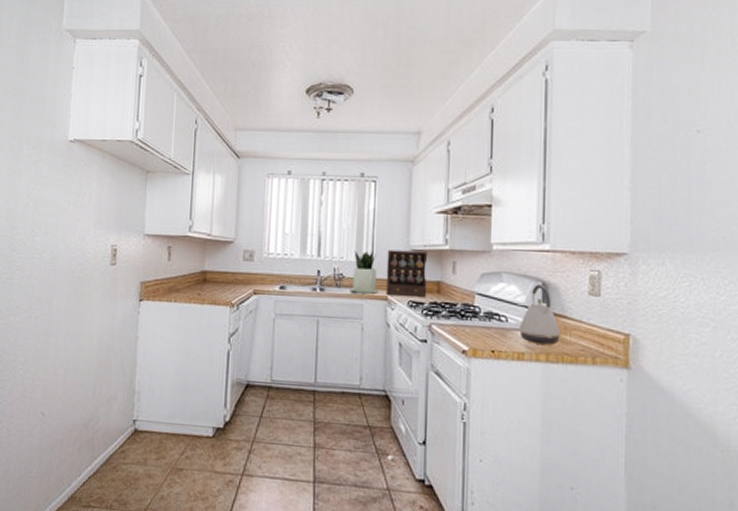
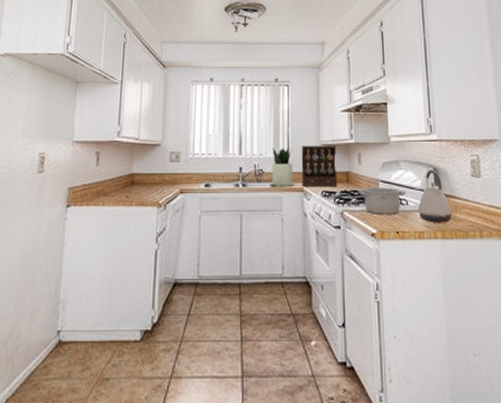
cooking pot: none [450,300,507,332] -> present [358,188,406,214]

